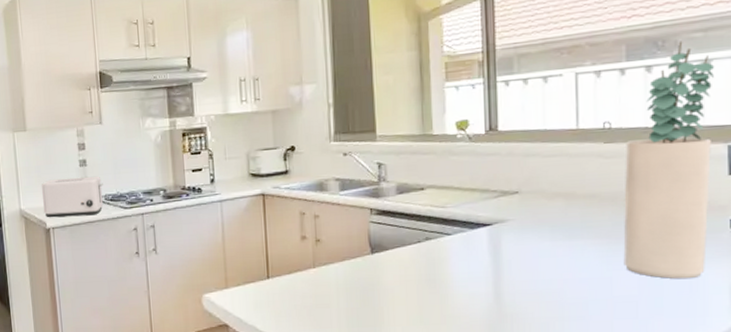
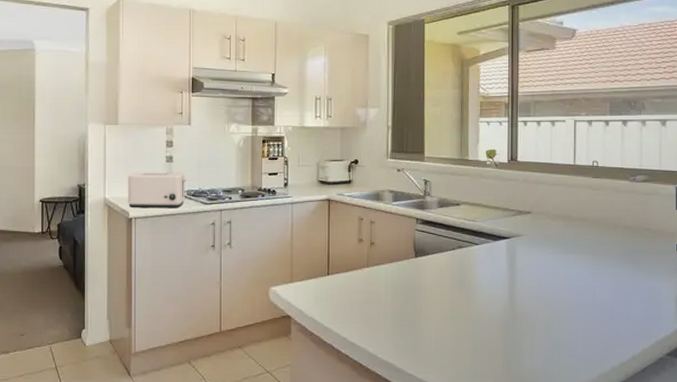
vase: present [623,41,715,280] -> none [604,104,669,290]

